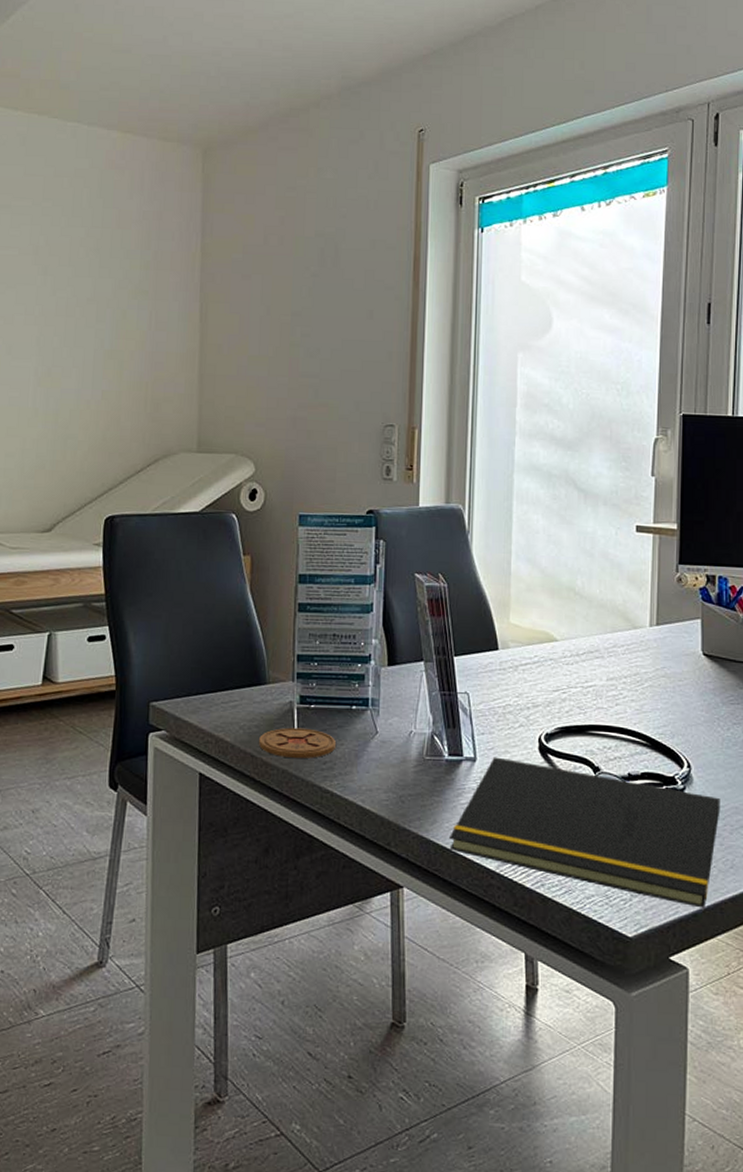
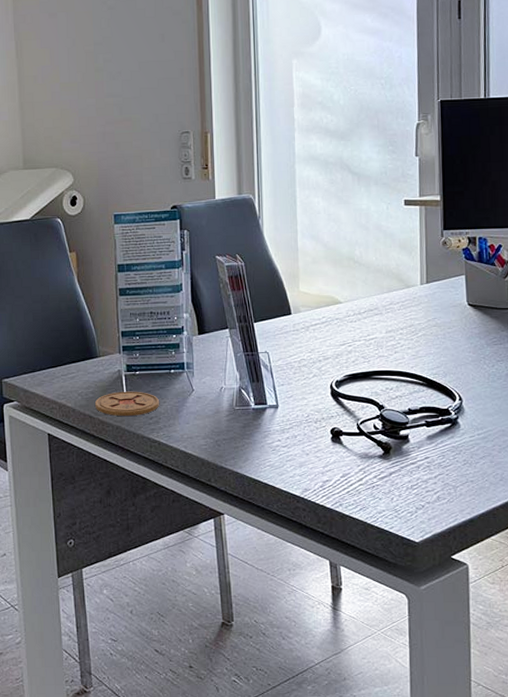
notepad: present [449,757,721,908] -> none [260,403,490,515]

